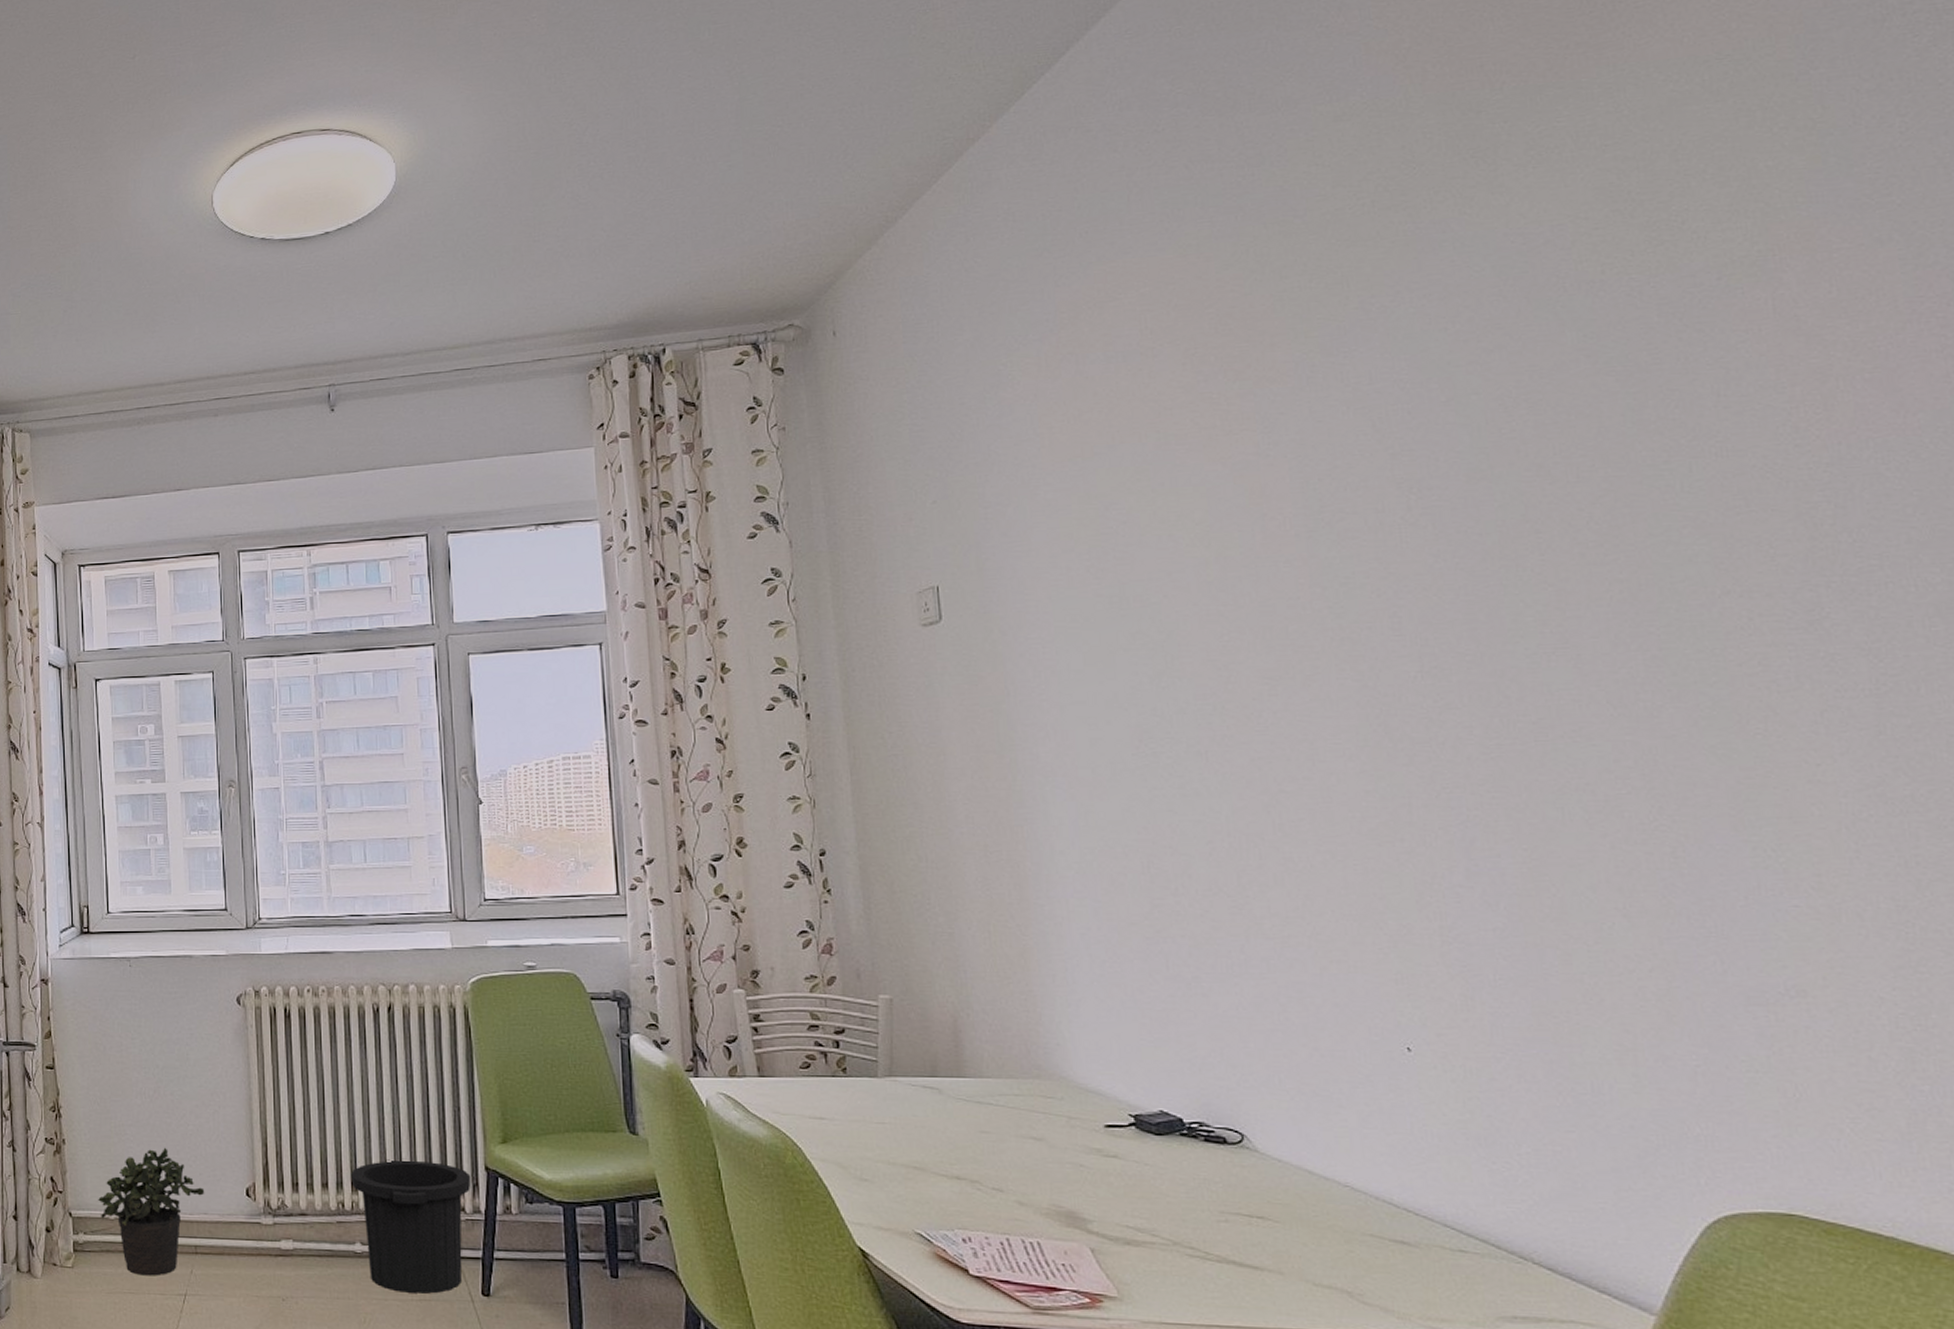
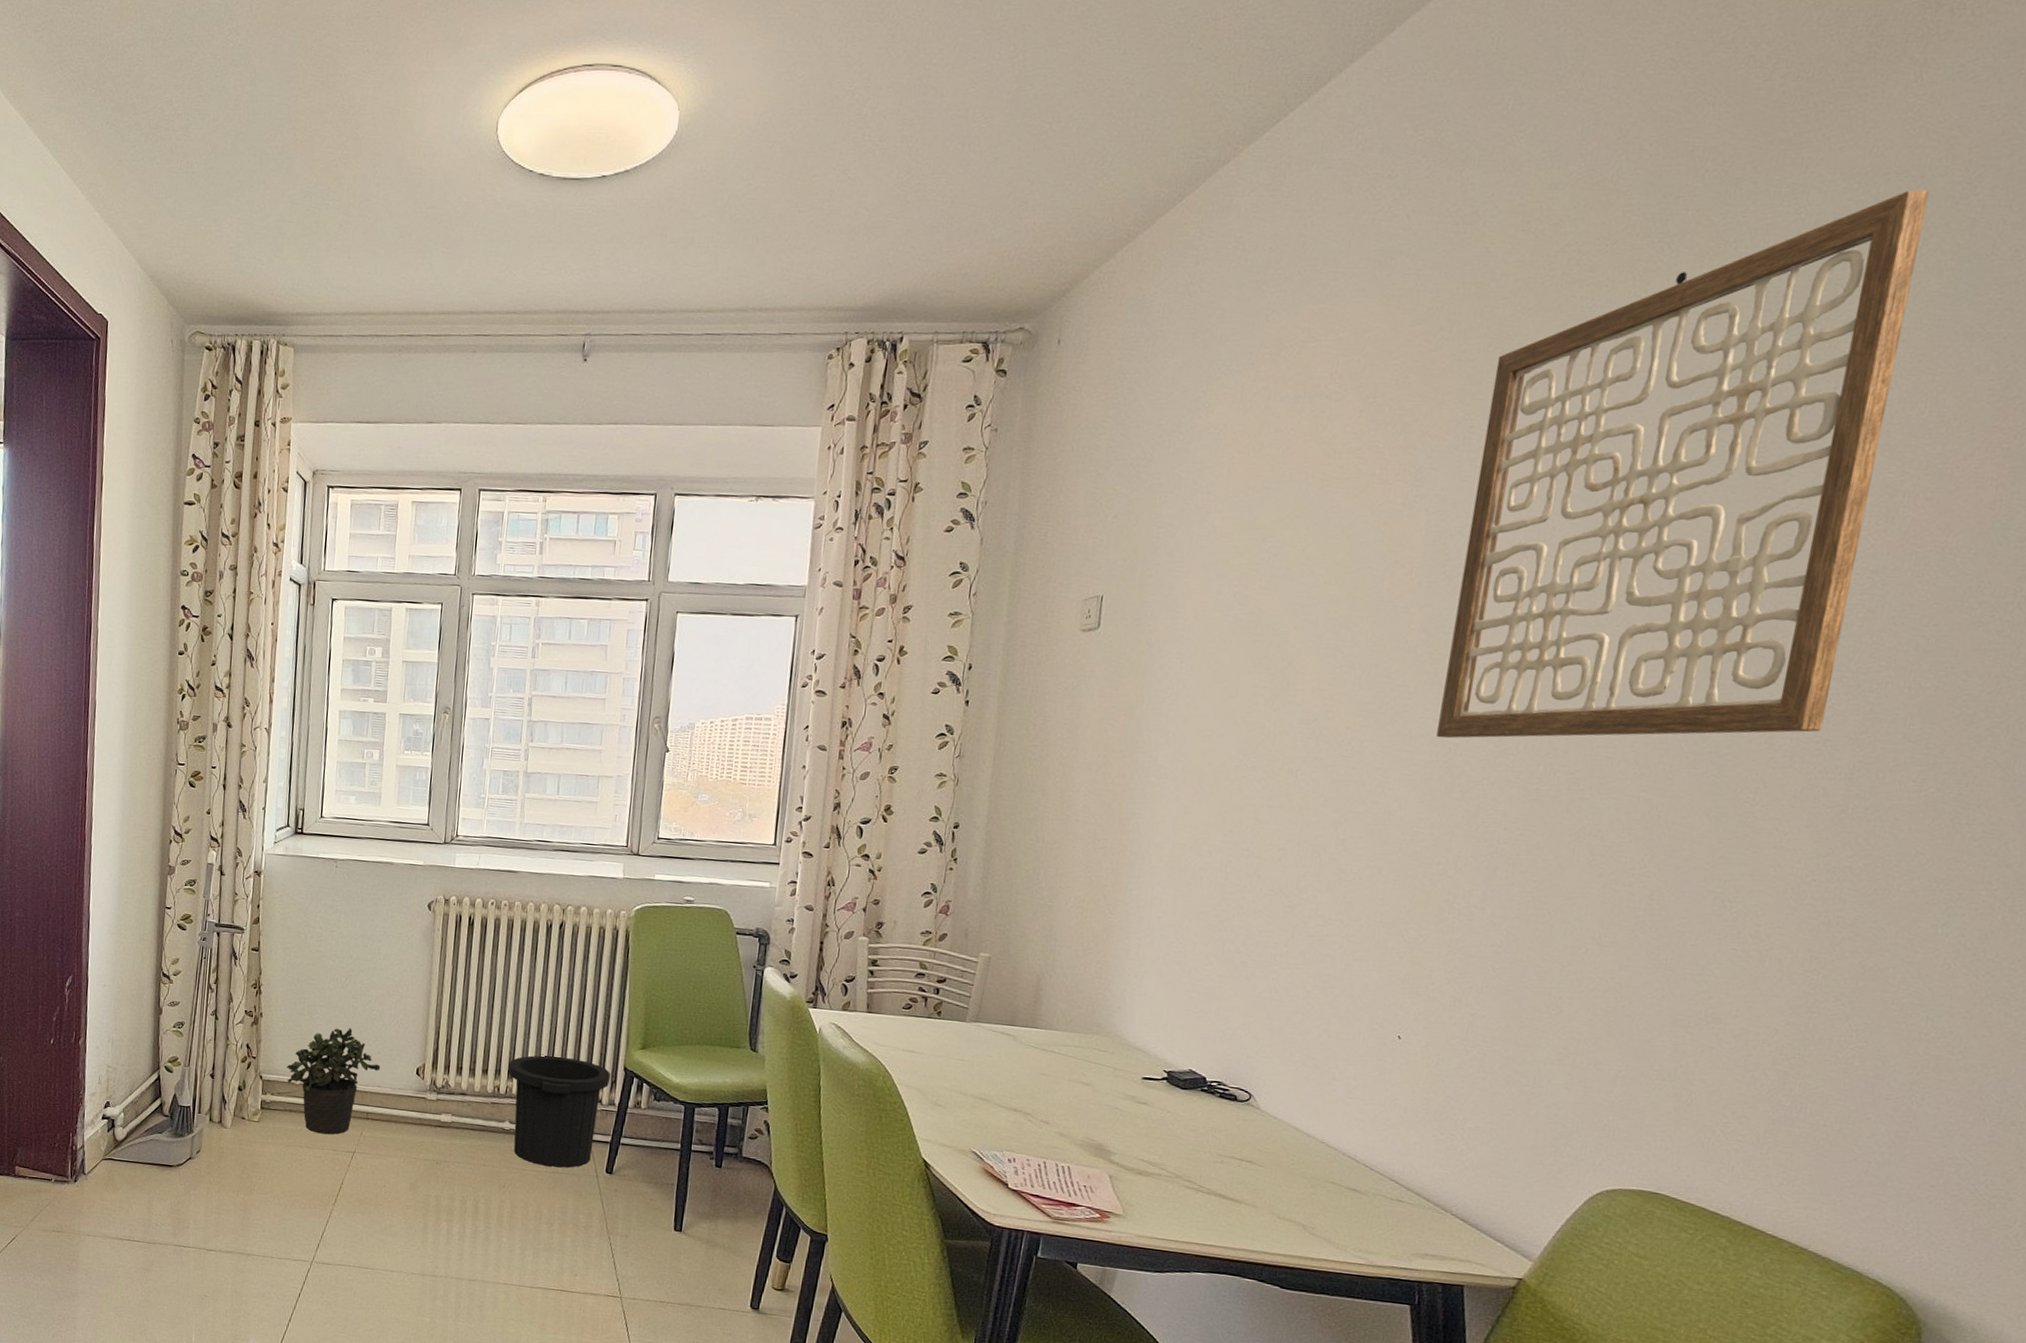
wall art: none [1323,71,1823,699] -> present [1437,190,1930,739]

